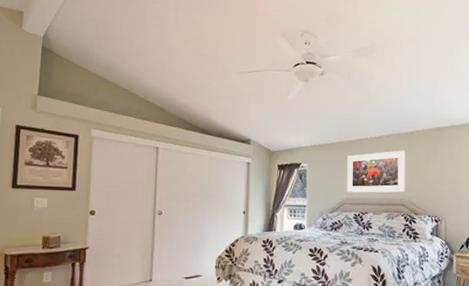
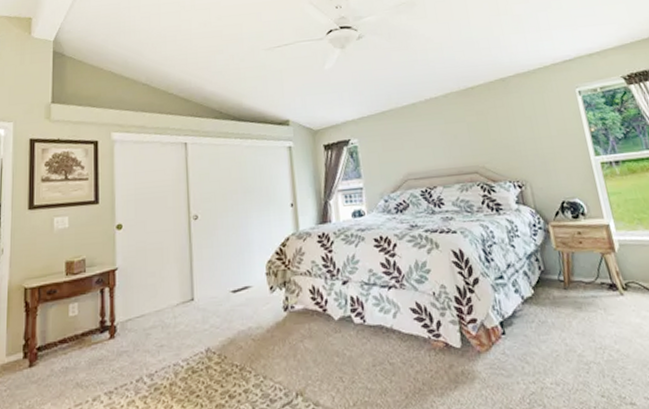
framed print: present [347,150,405,193] -> none [402,109,476,166]

